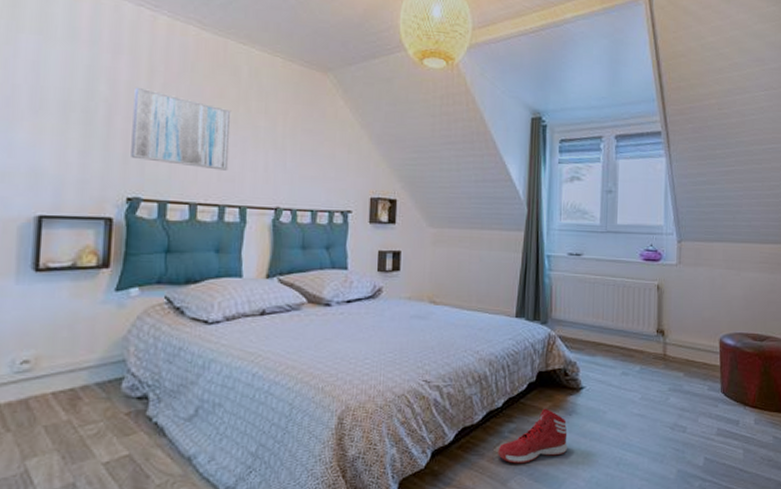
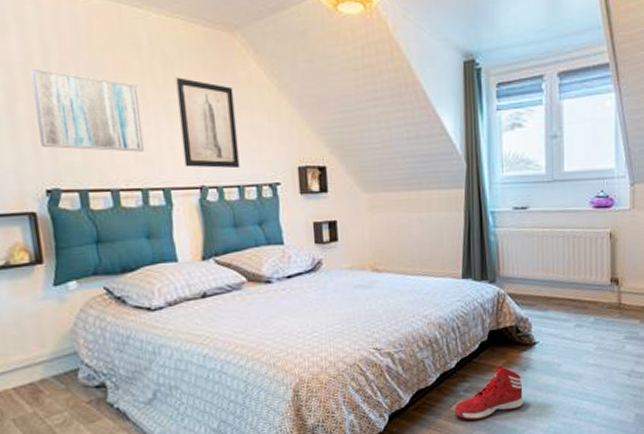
wall art: none [264,107,319,194] -> present [176,77,240,169]

